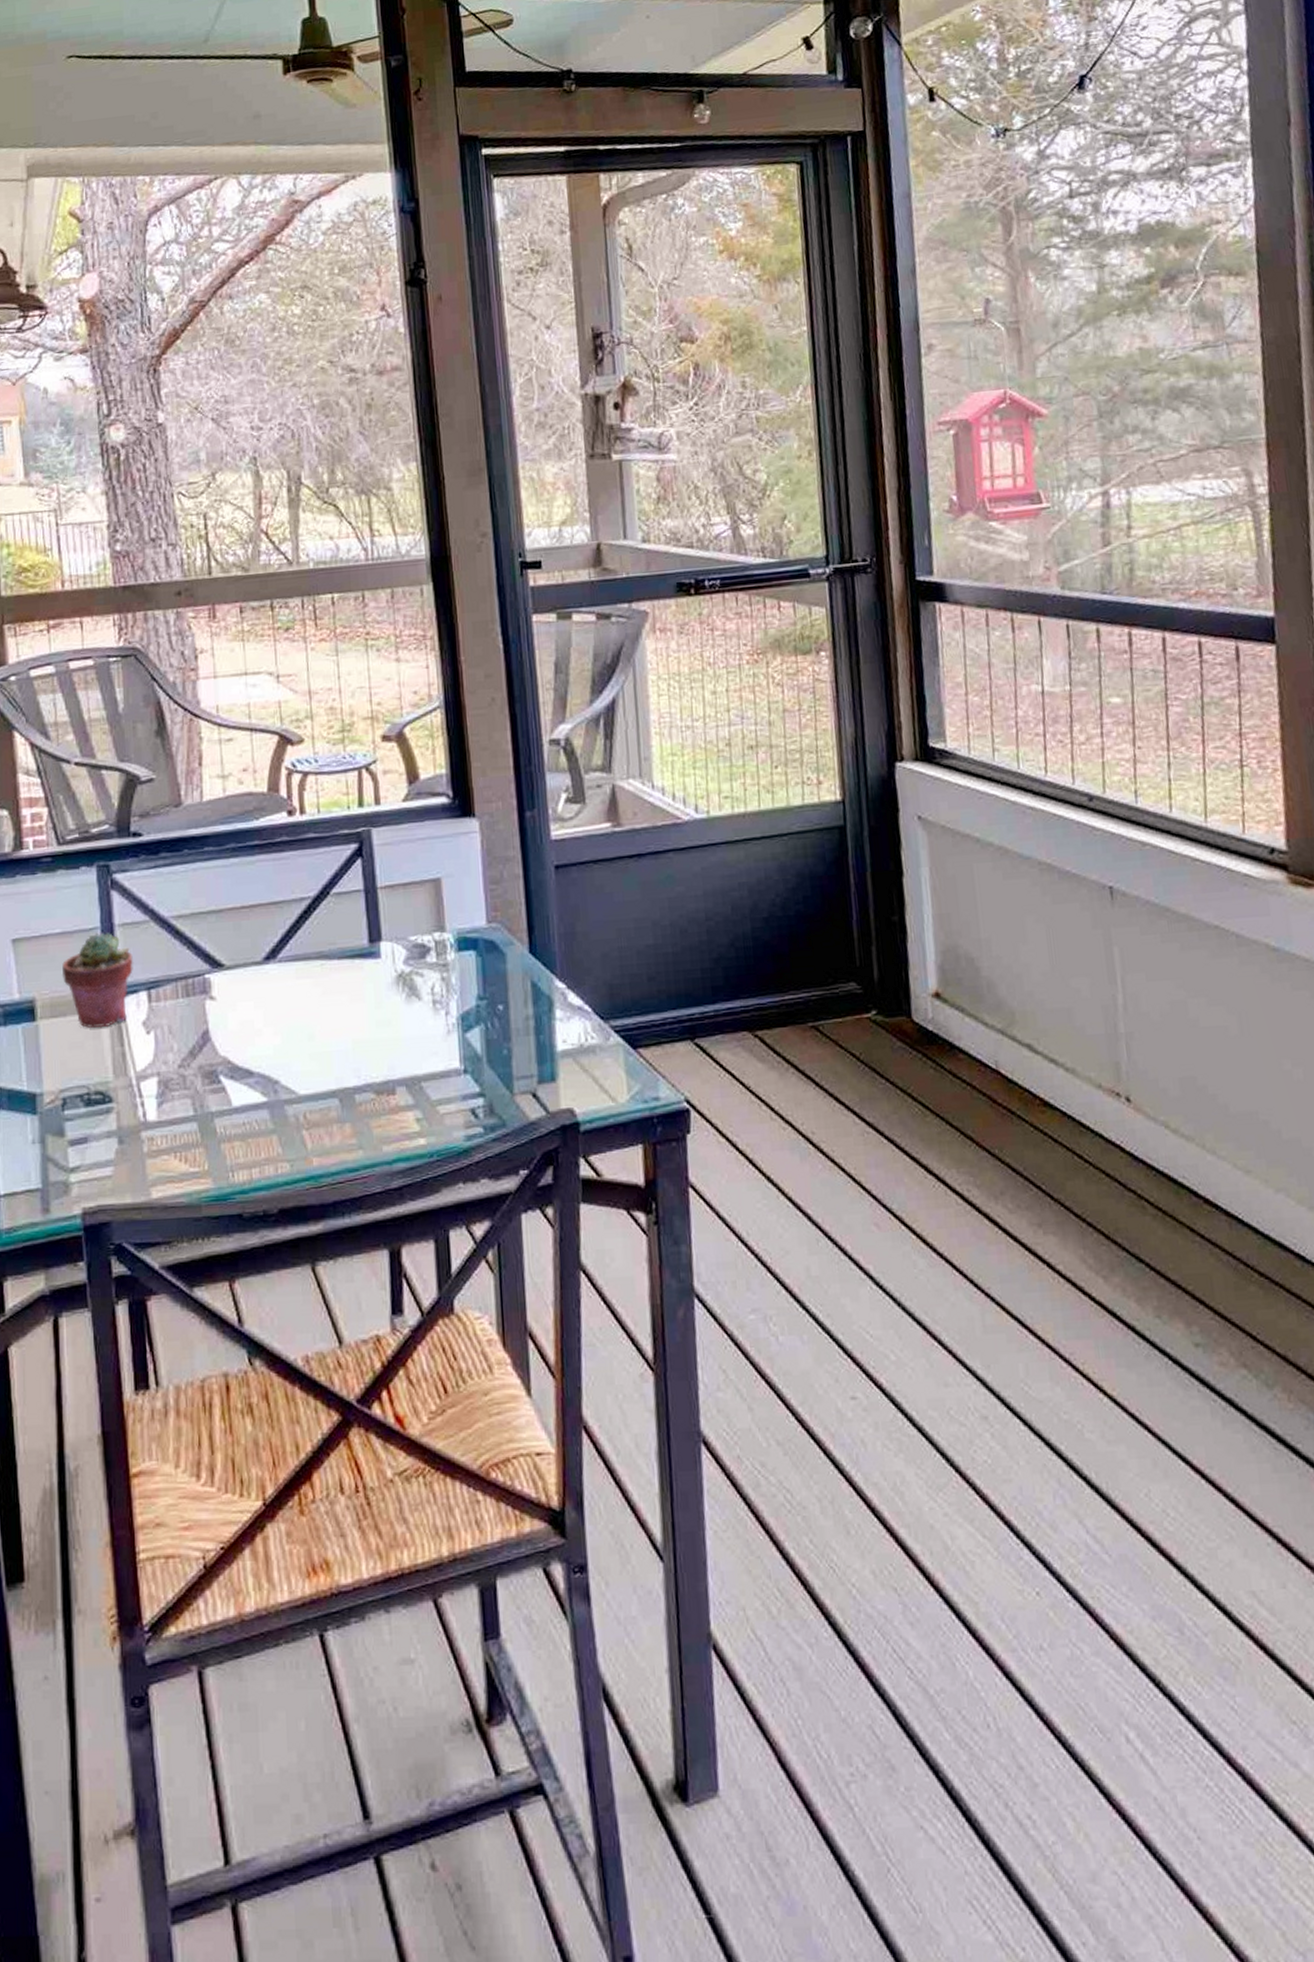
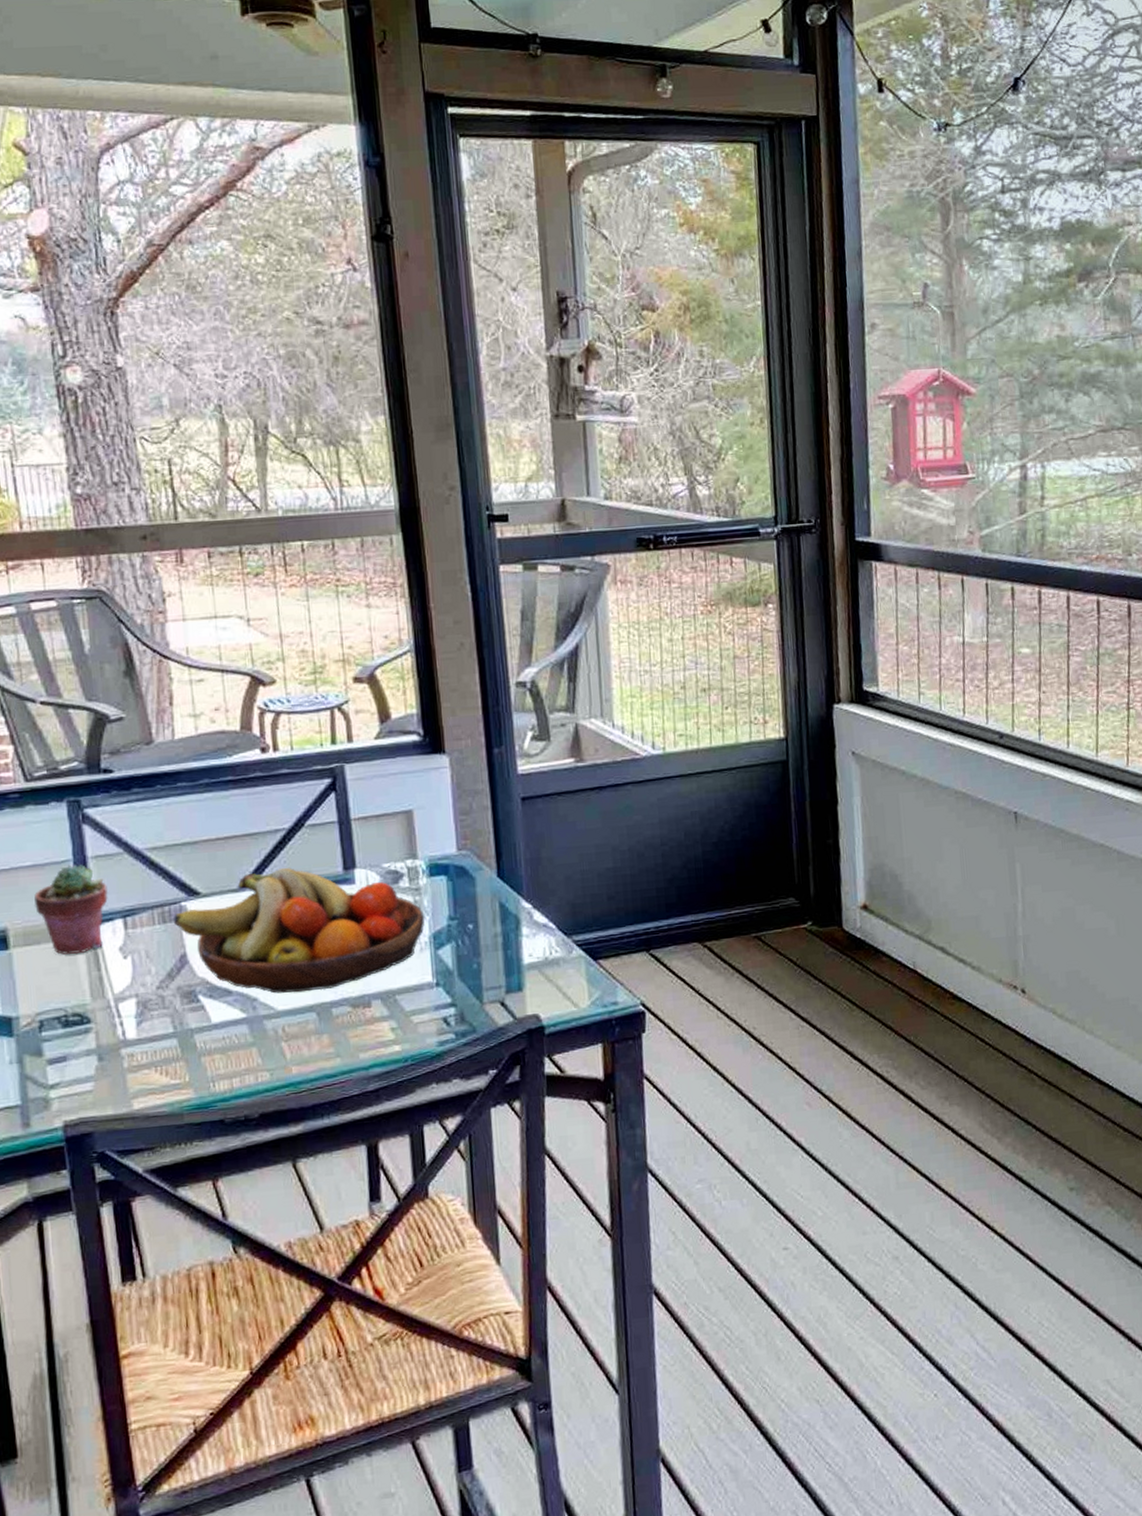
fruit bowl: none [196,938,453,1076] -> present [172,867,425,994]

